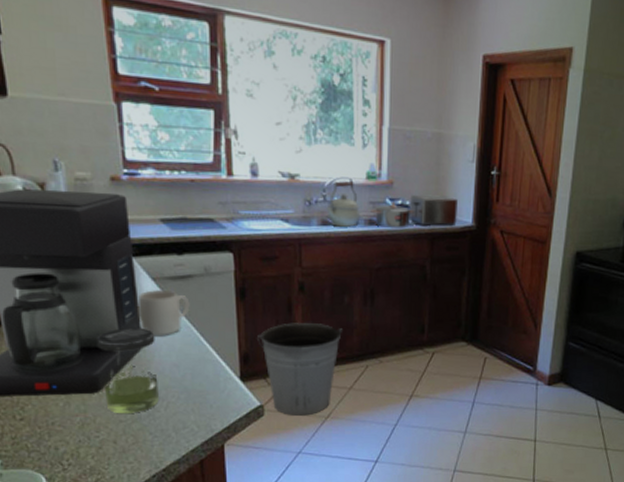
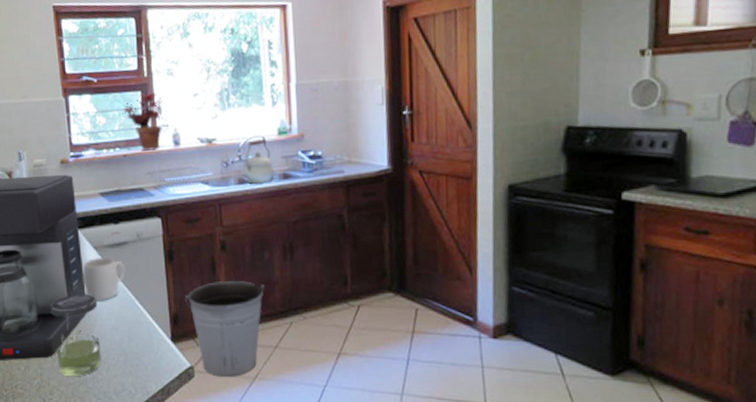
potted plant: none [190,112,239,180] -> present [122,92,162,152]
cooking pot: present [371,201,414,229] -> none [284,153,327,180]
toaster: present [410,194,458,227] -> none [322,141,371,175]

